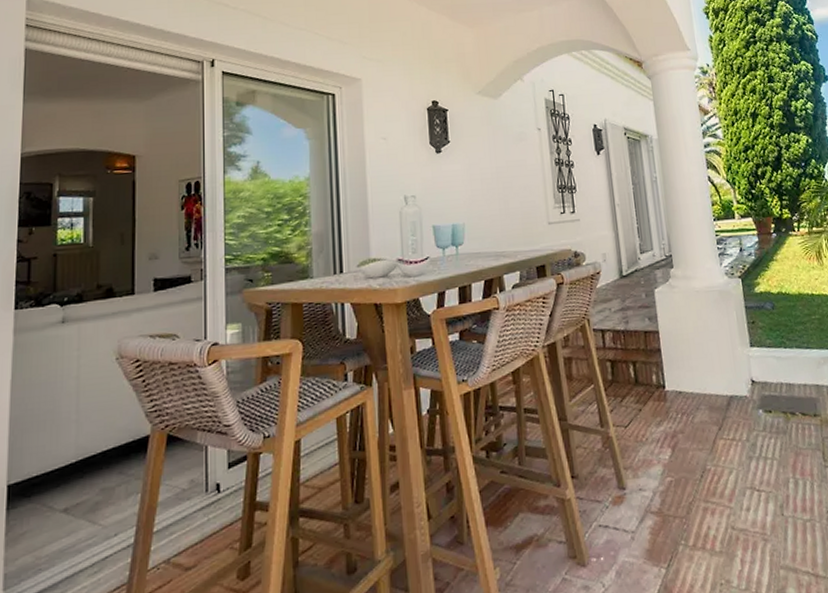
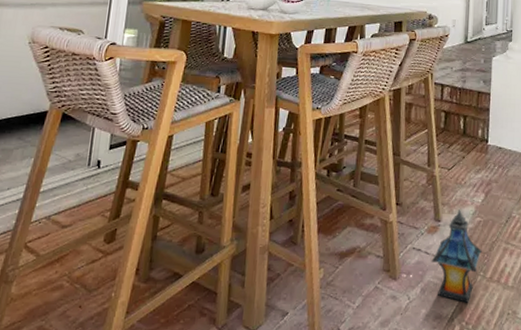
lantern: none [622,470,679,580] -> present [431,208,482,303]

